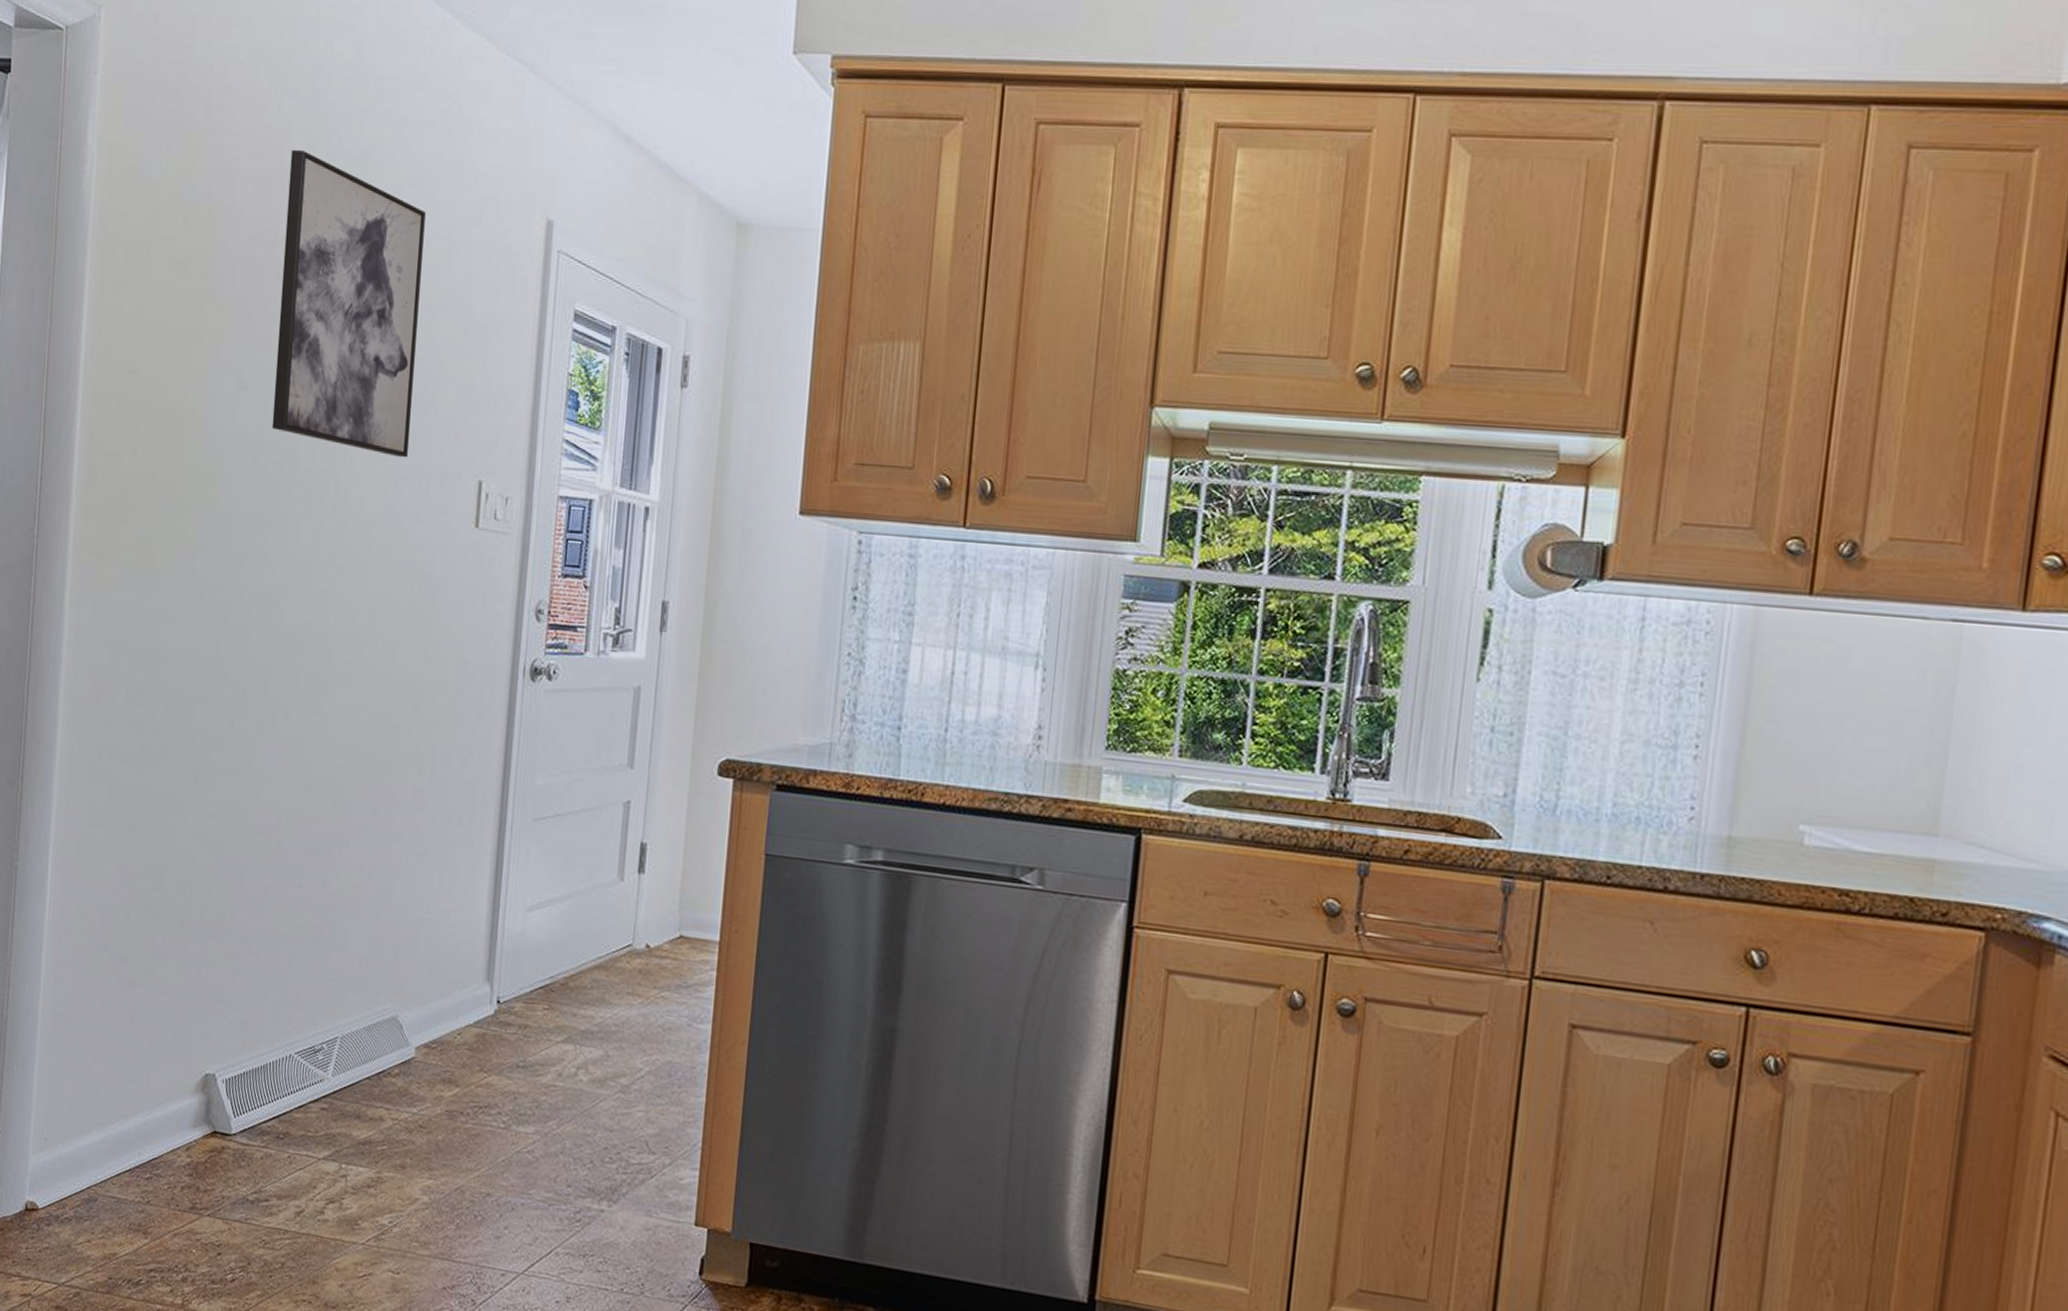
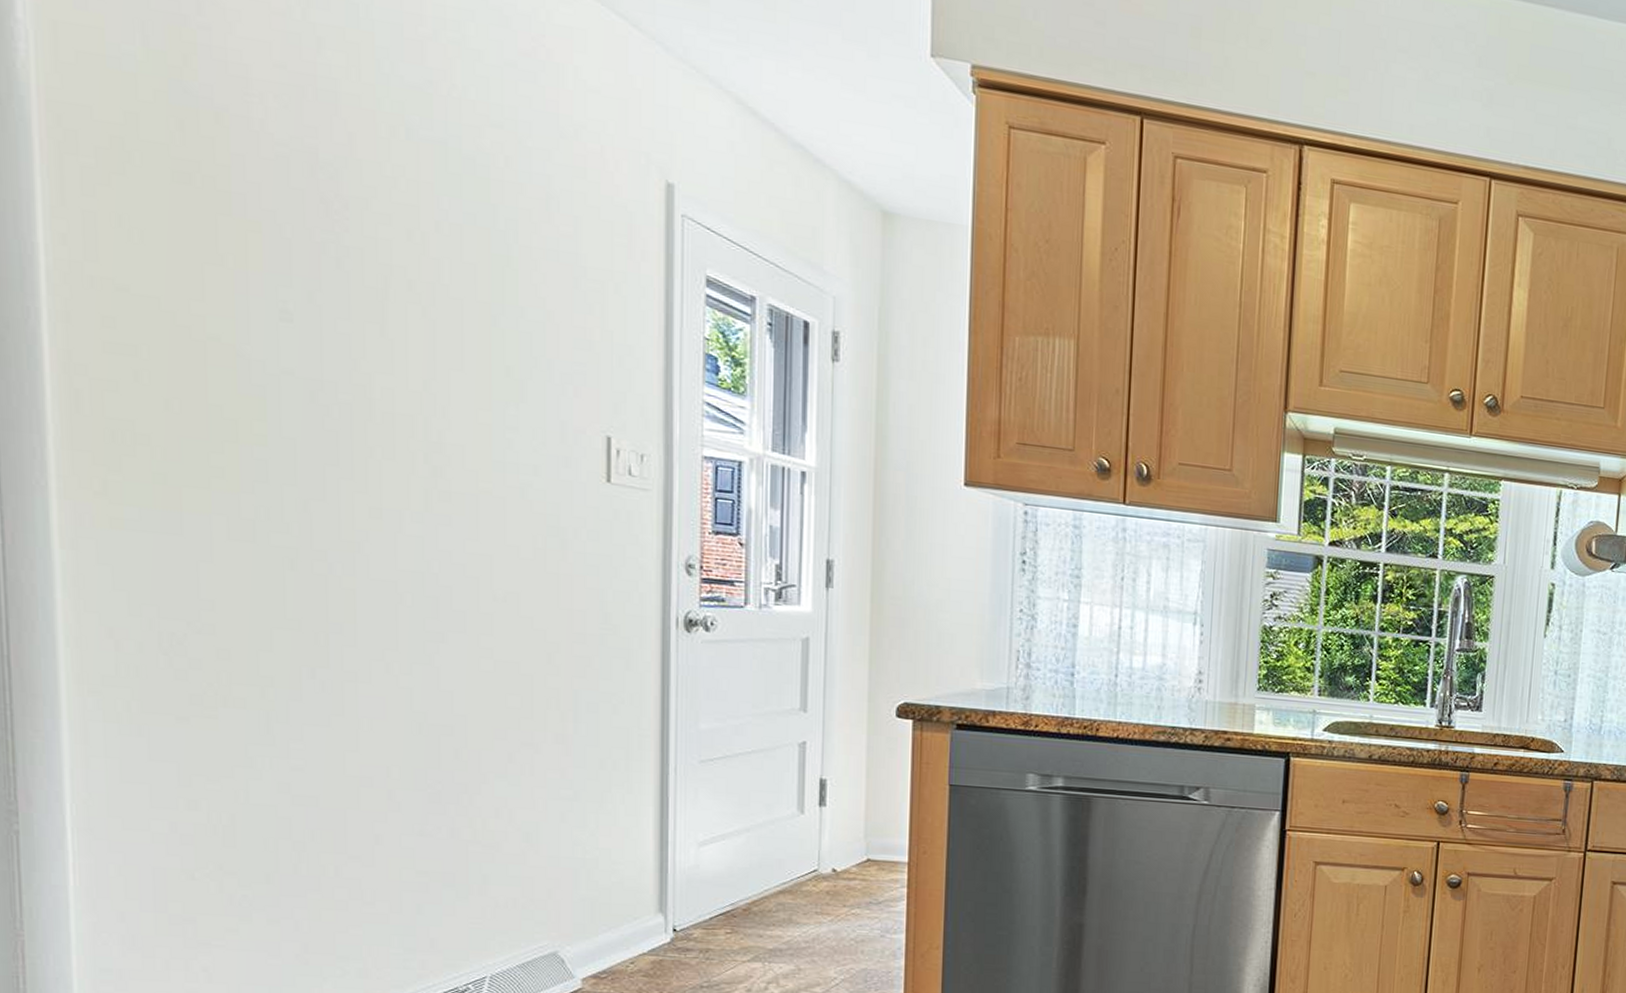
wall art: present [271,150,426,458] -> none [326,66,517,409]

